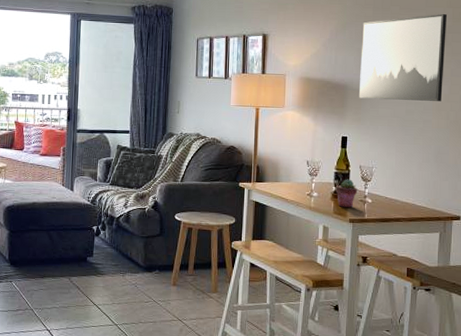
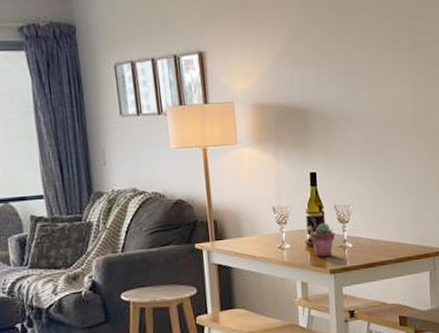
wall art: present [358,13,447,101] -> none [318,10,418,124]

